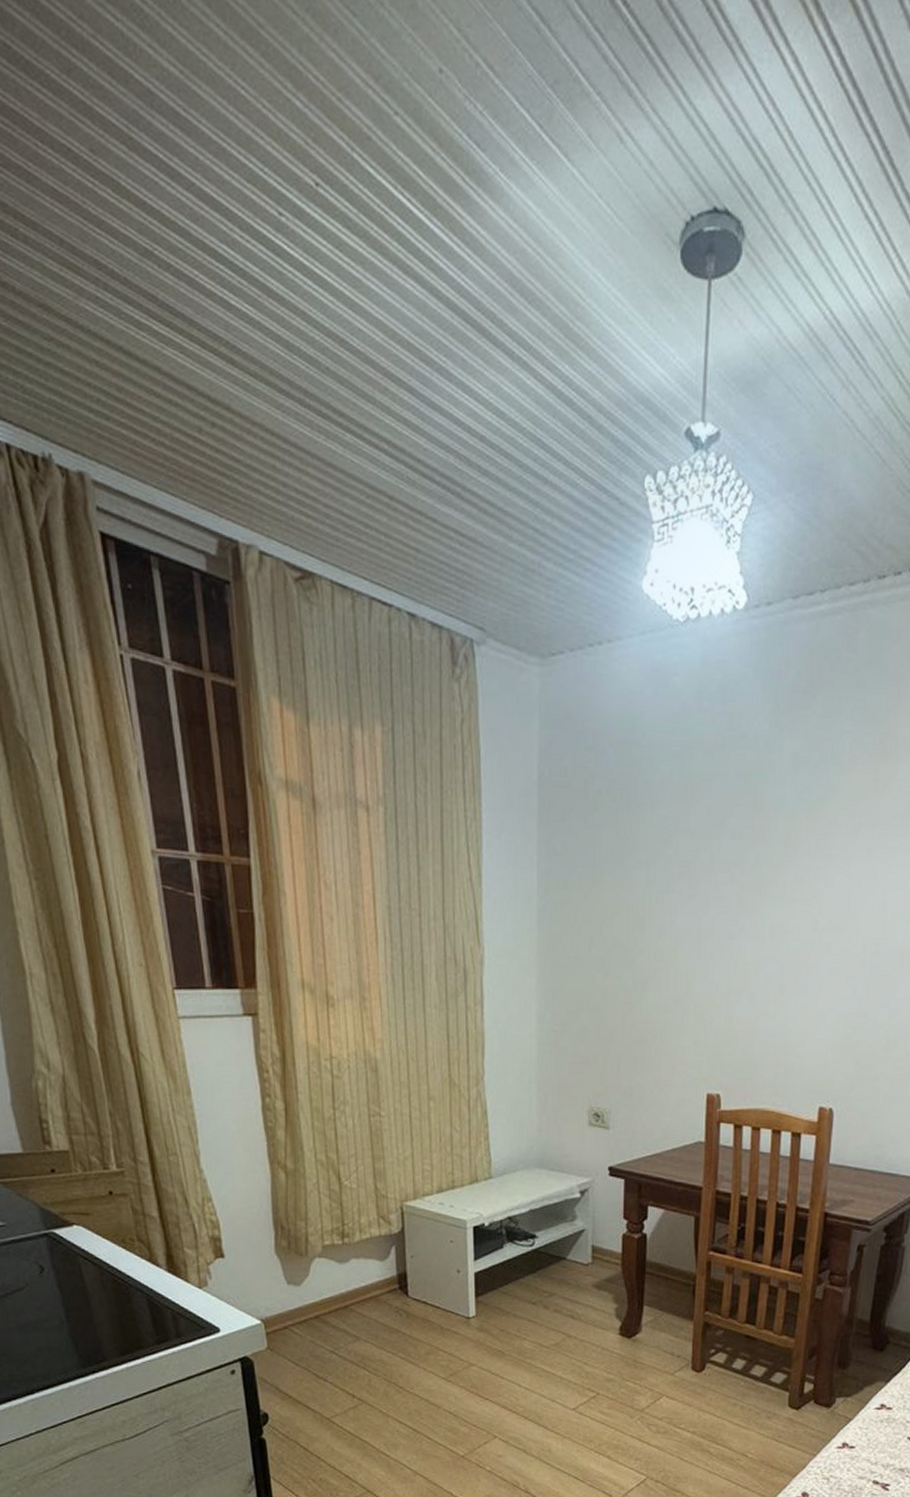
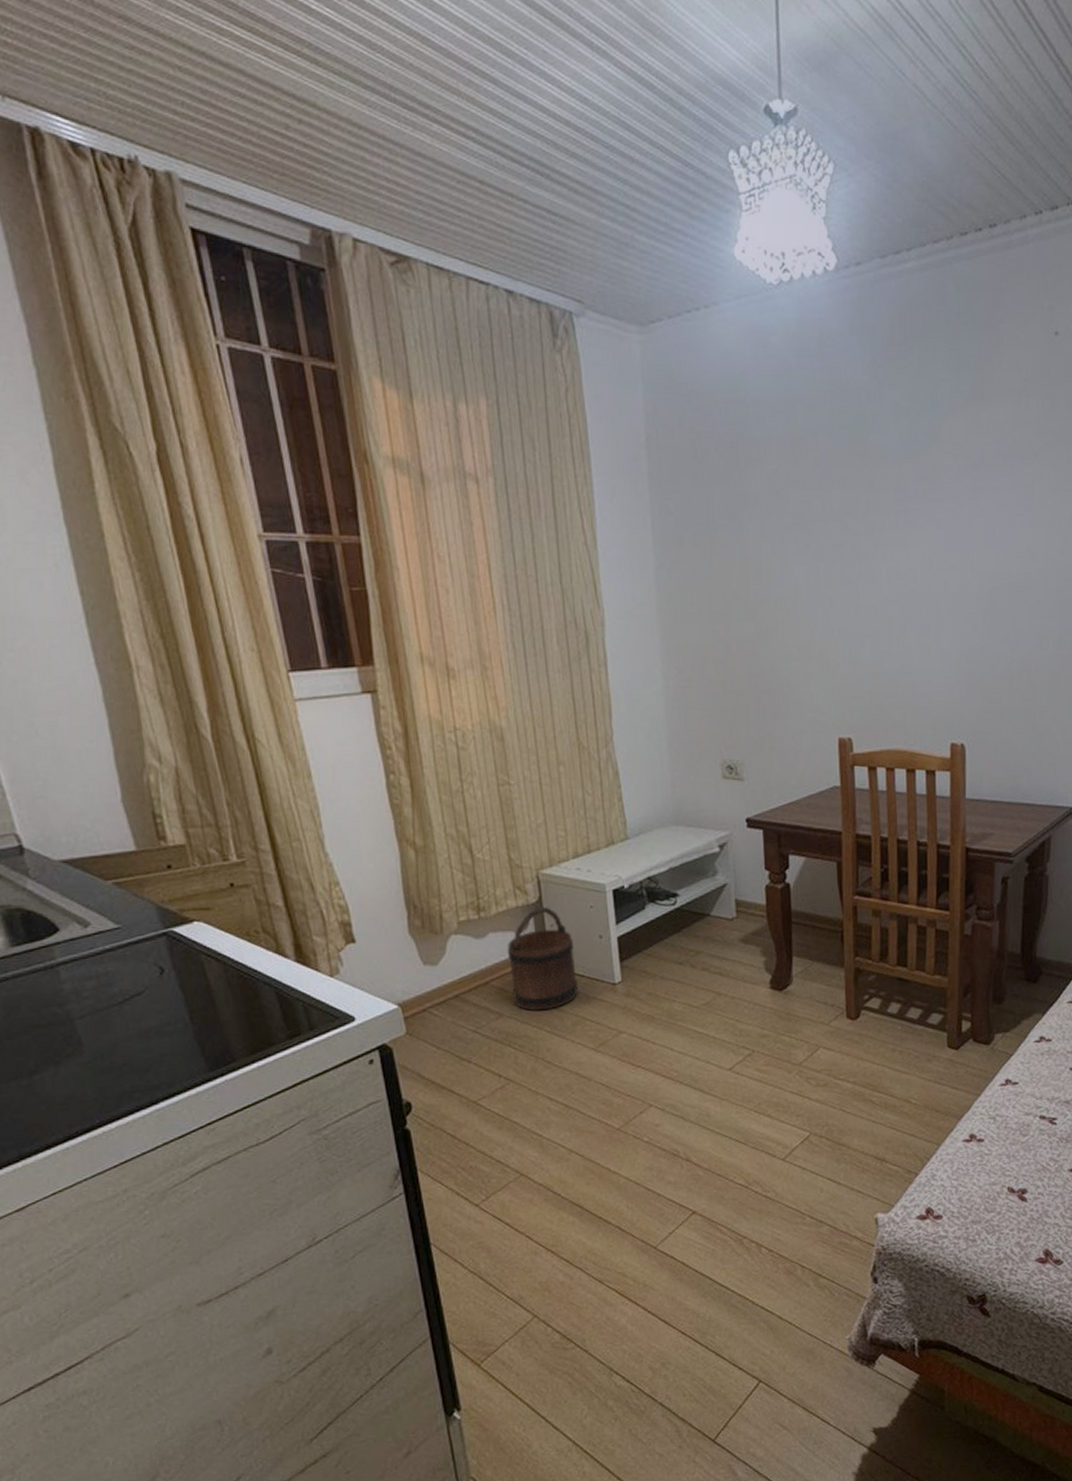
bucket: none [367,1237,434,1338] -> present [507,906,579,1011]

